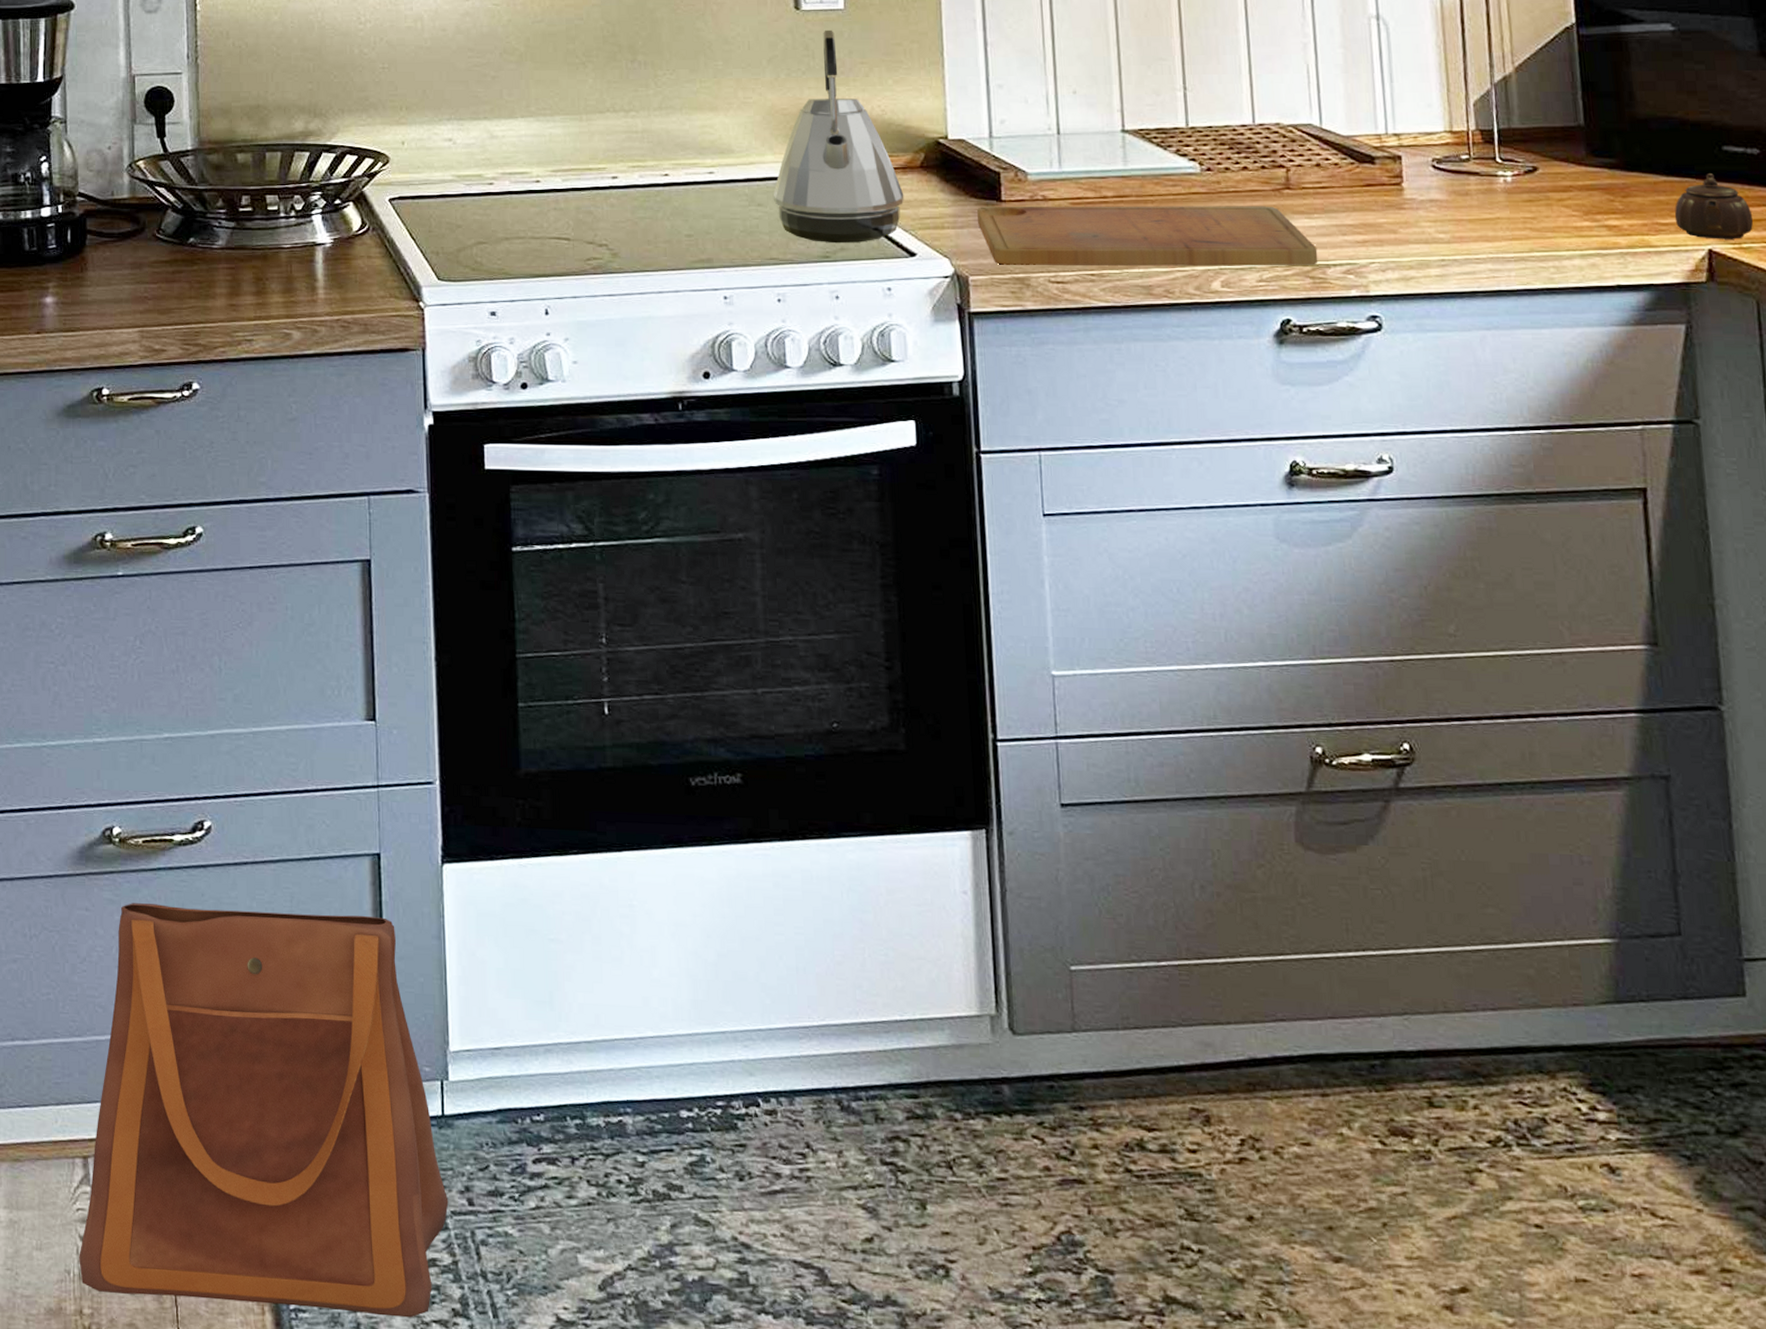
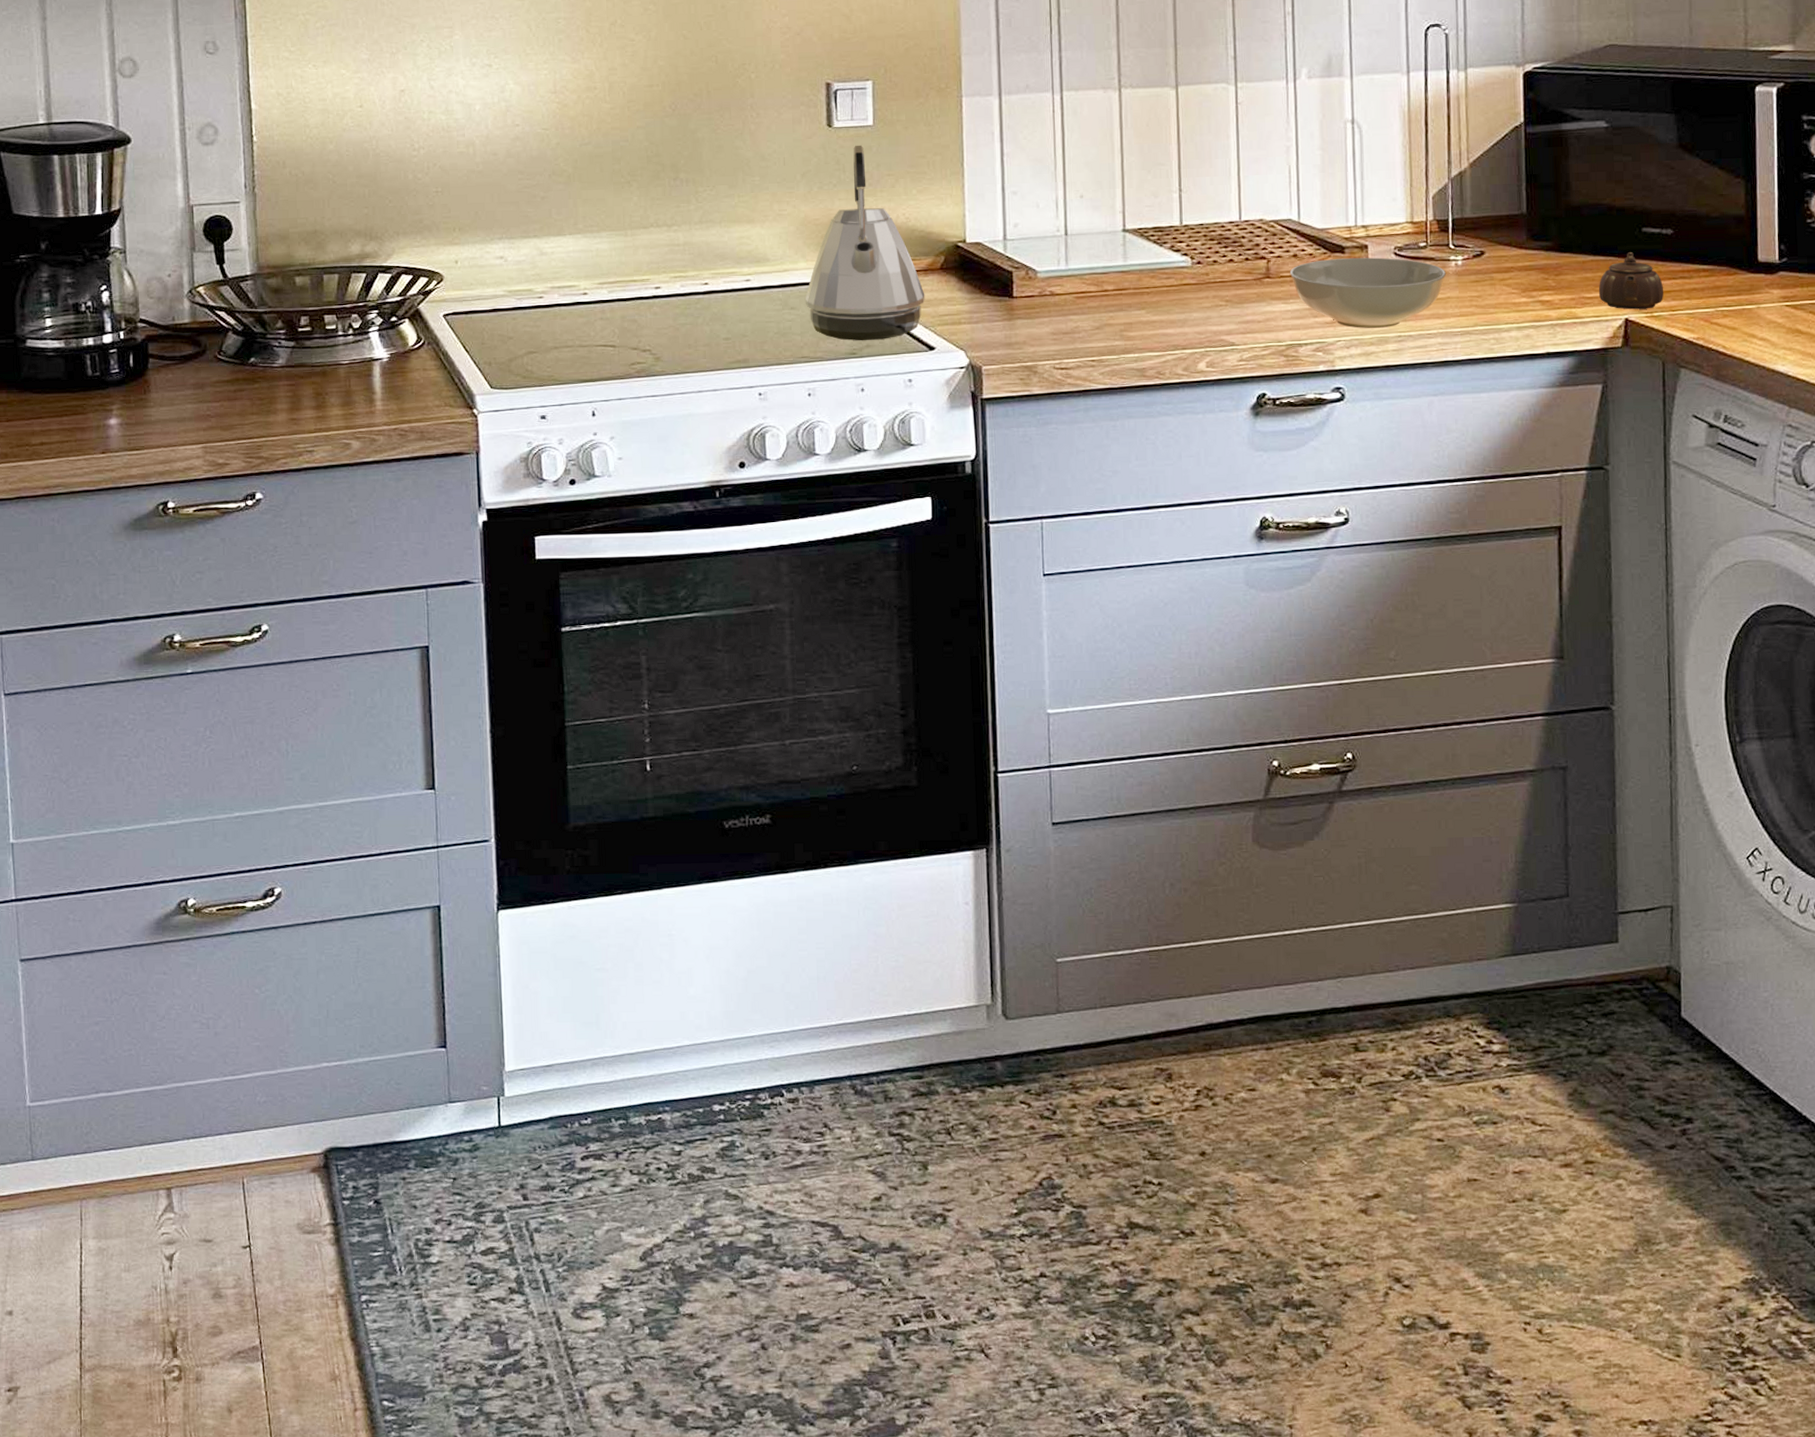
shopping bag: present [79,903,449,1318] -> none [165,960,505,1302]
cutting board: present [977,206,1318,266] -> none [990,293,1292,356]
bowl: none [1312,169,1494,251] -> present [1289,257,1447,329]

